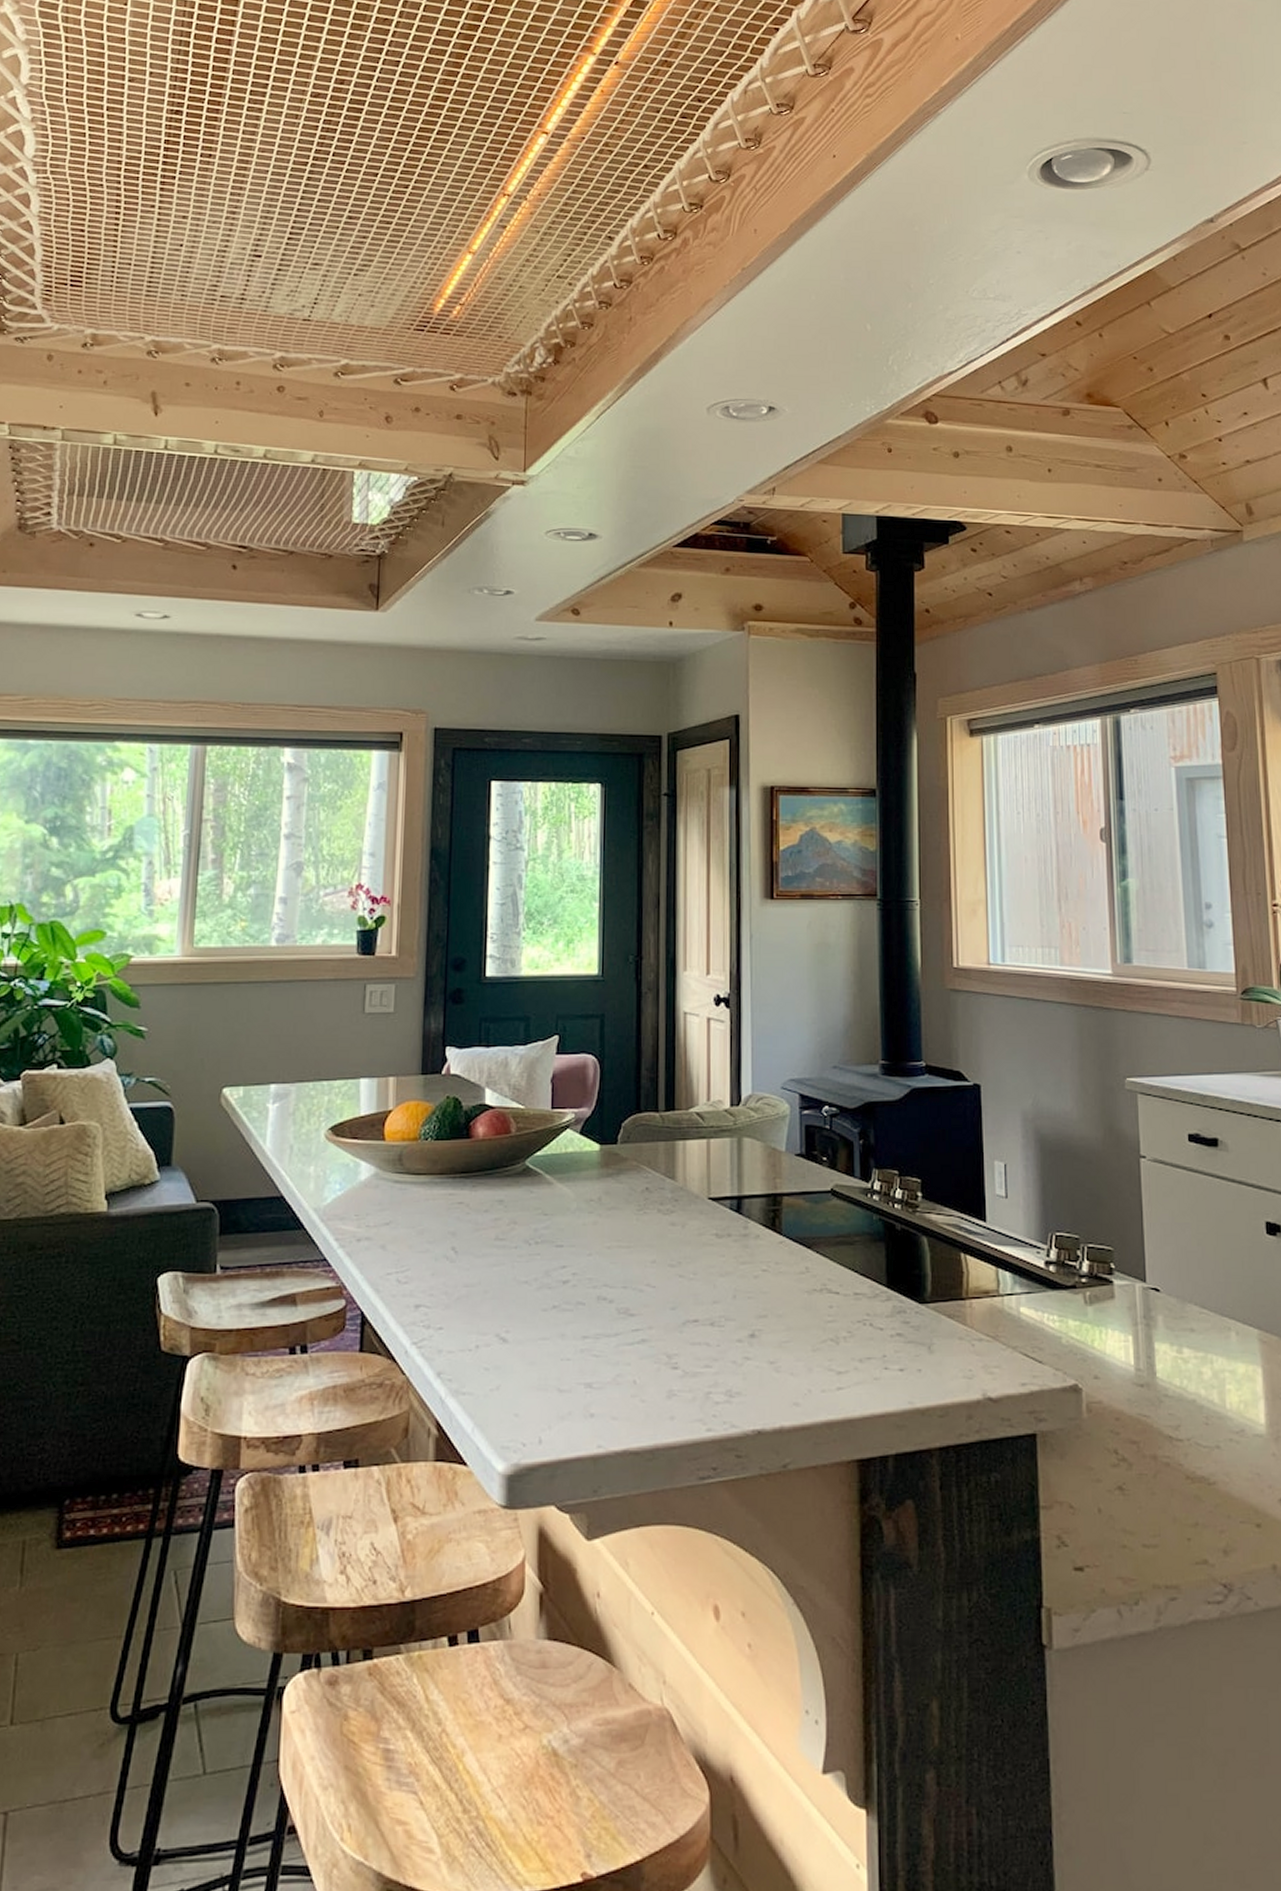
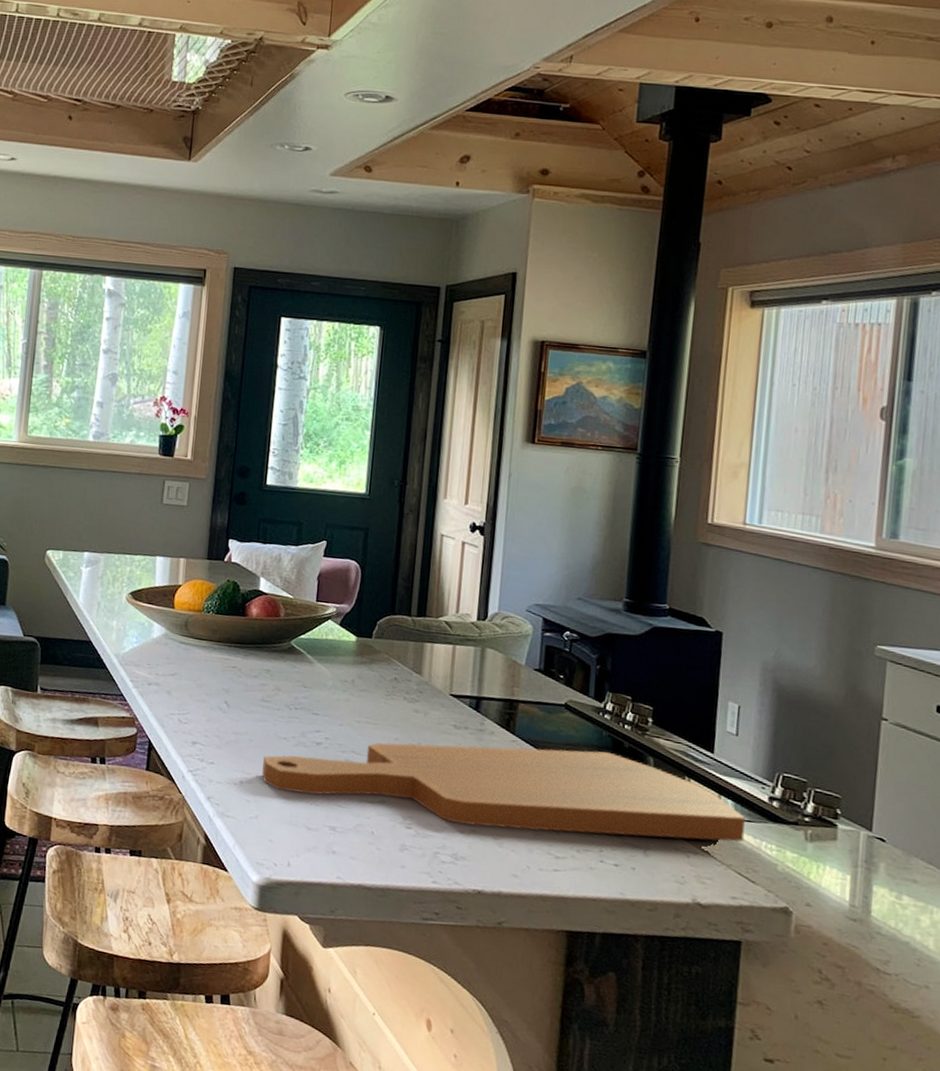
cutting board: none [501,1238,1026,1353] -> present [262,742,746,842]

